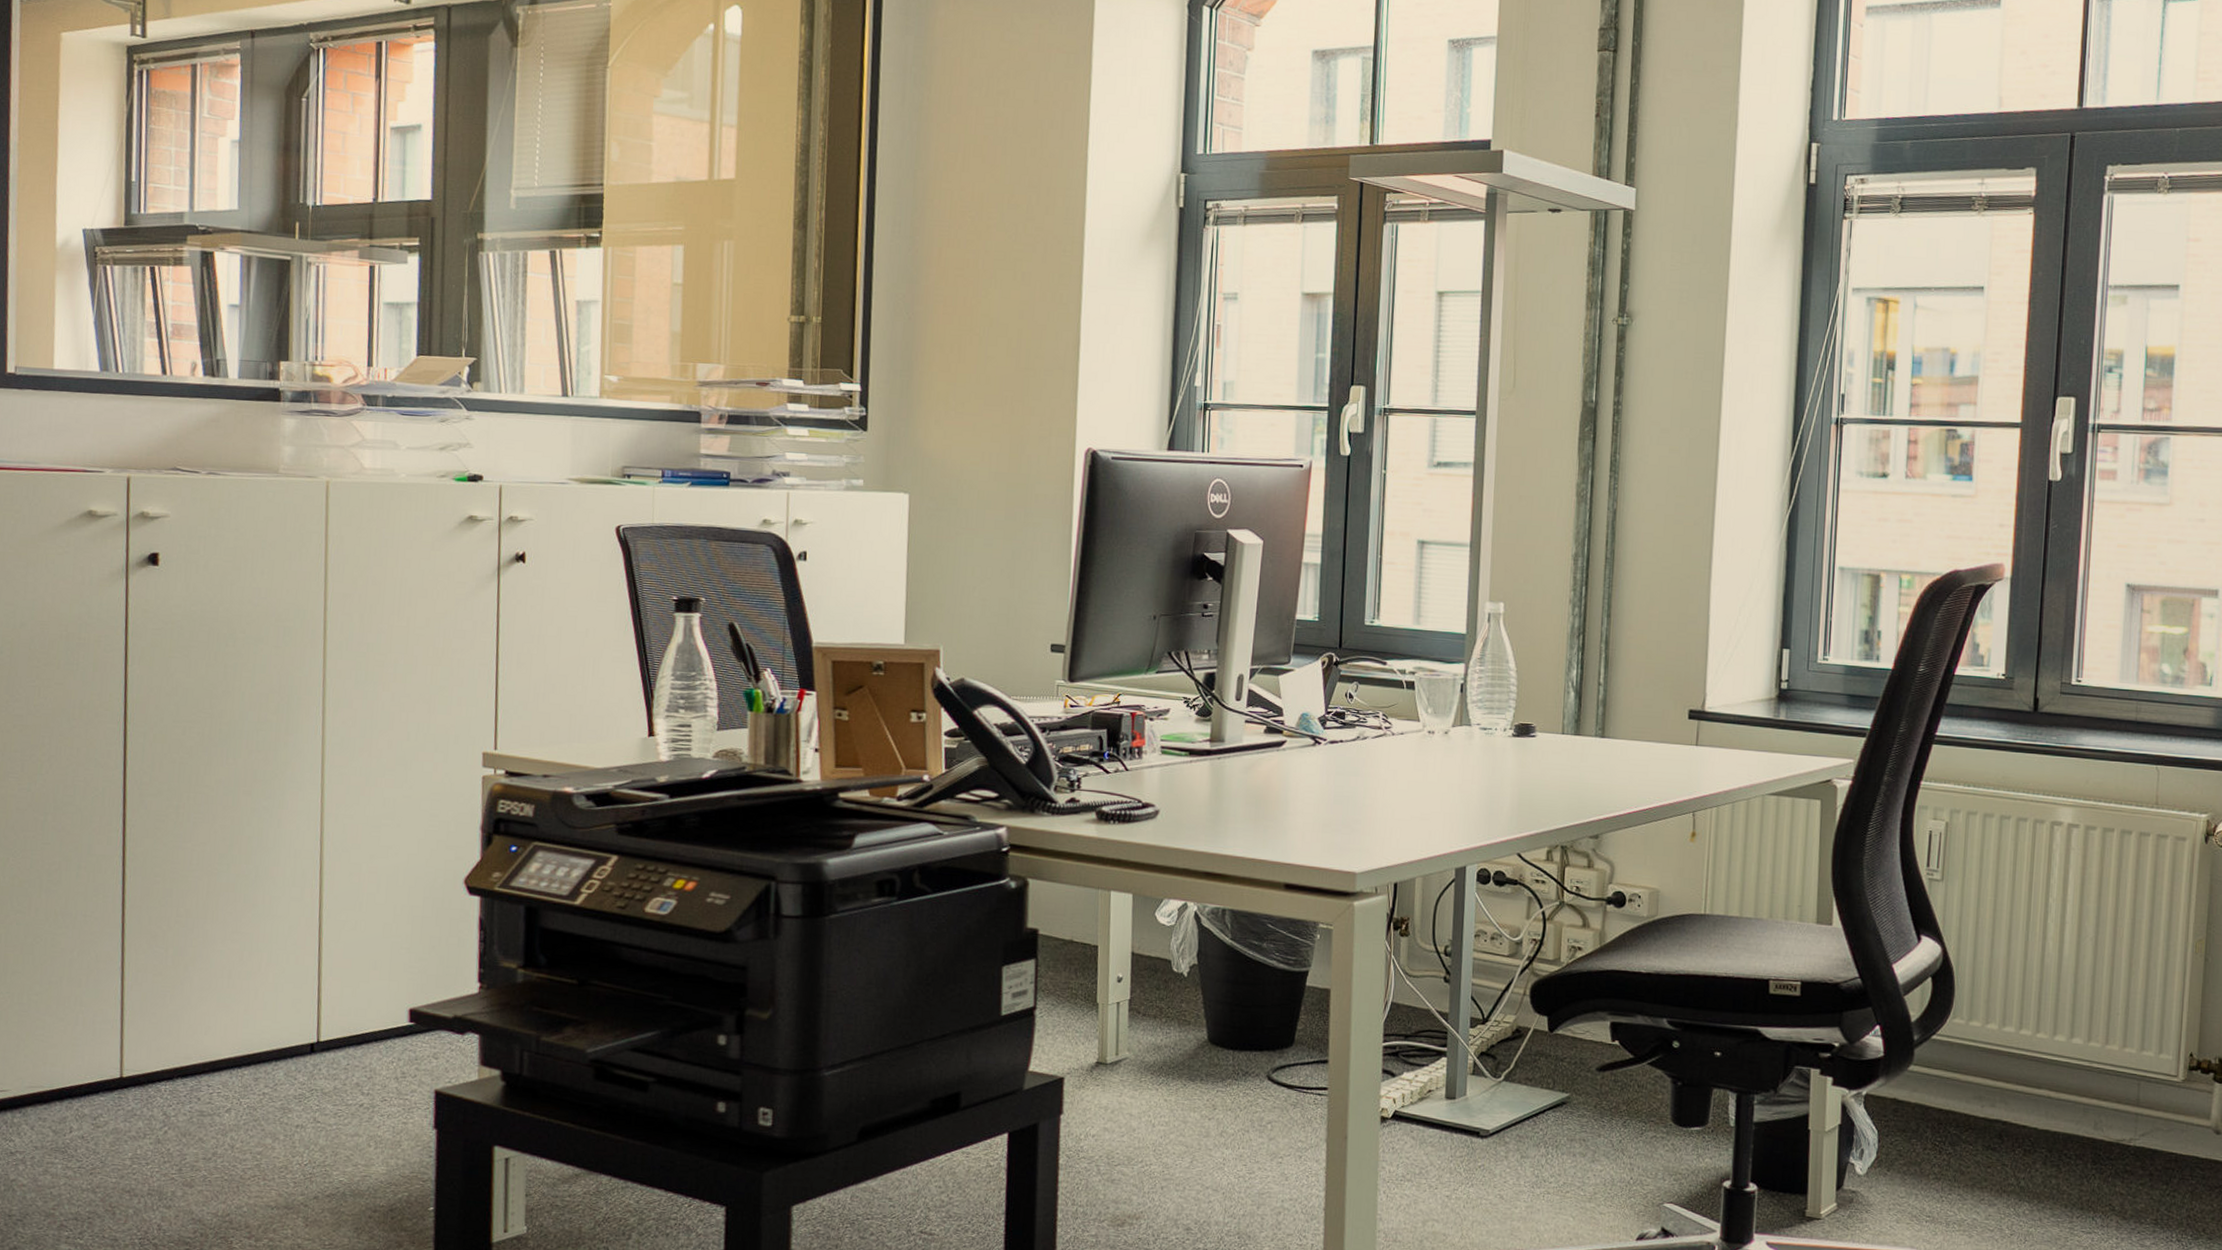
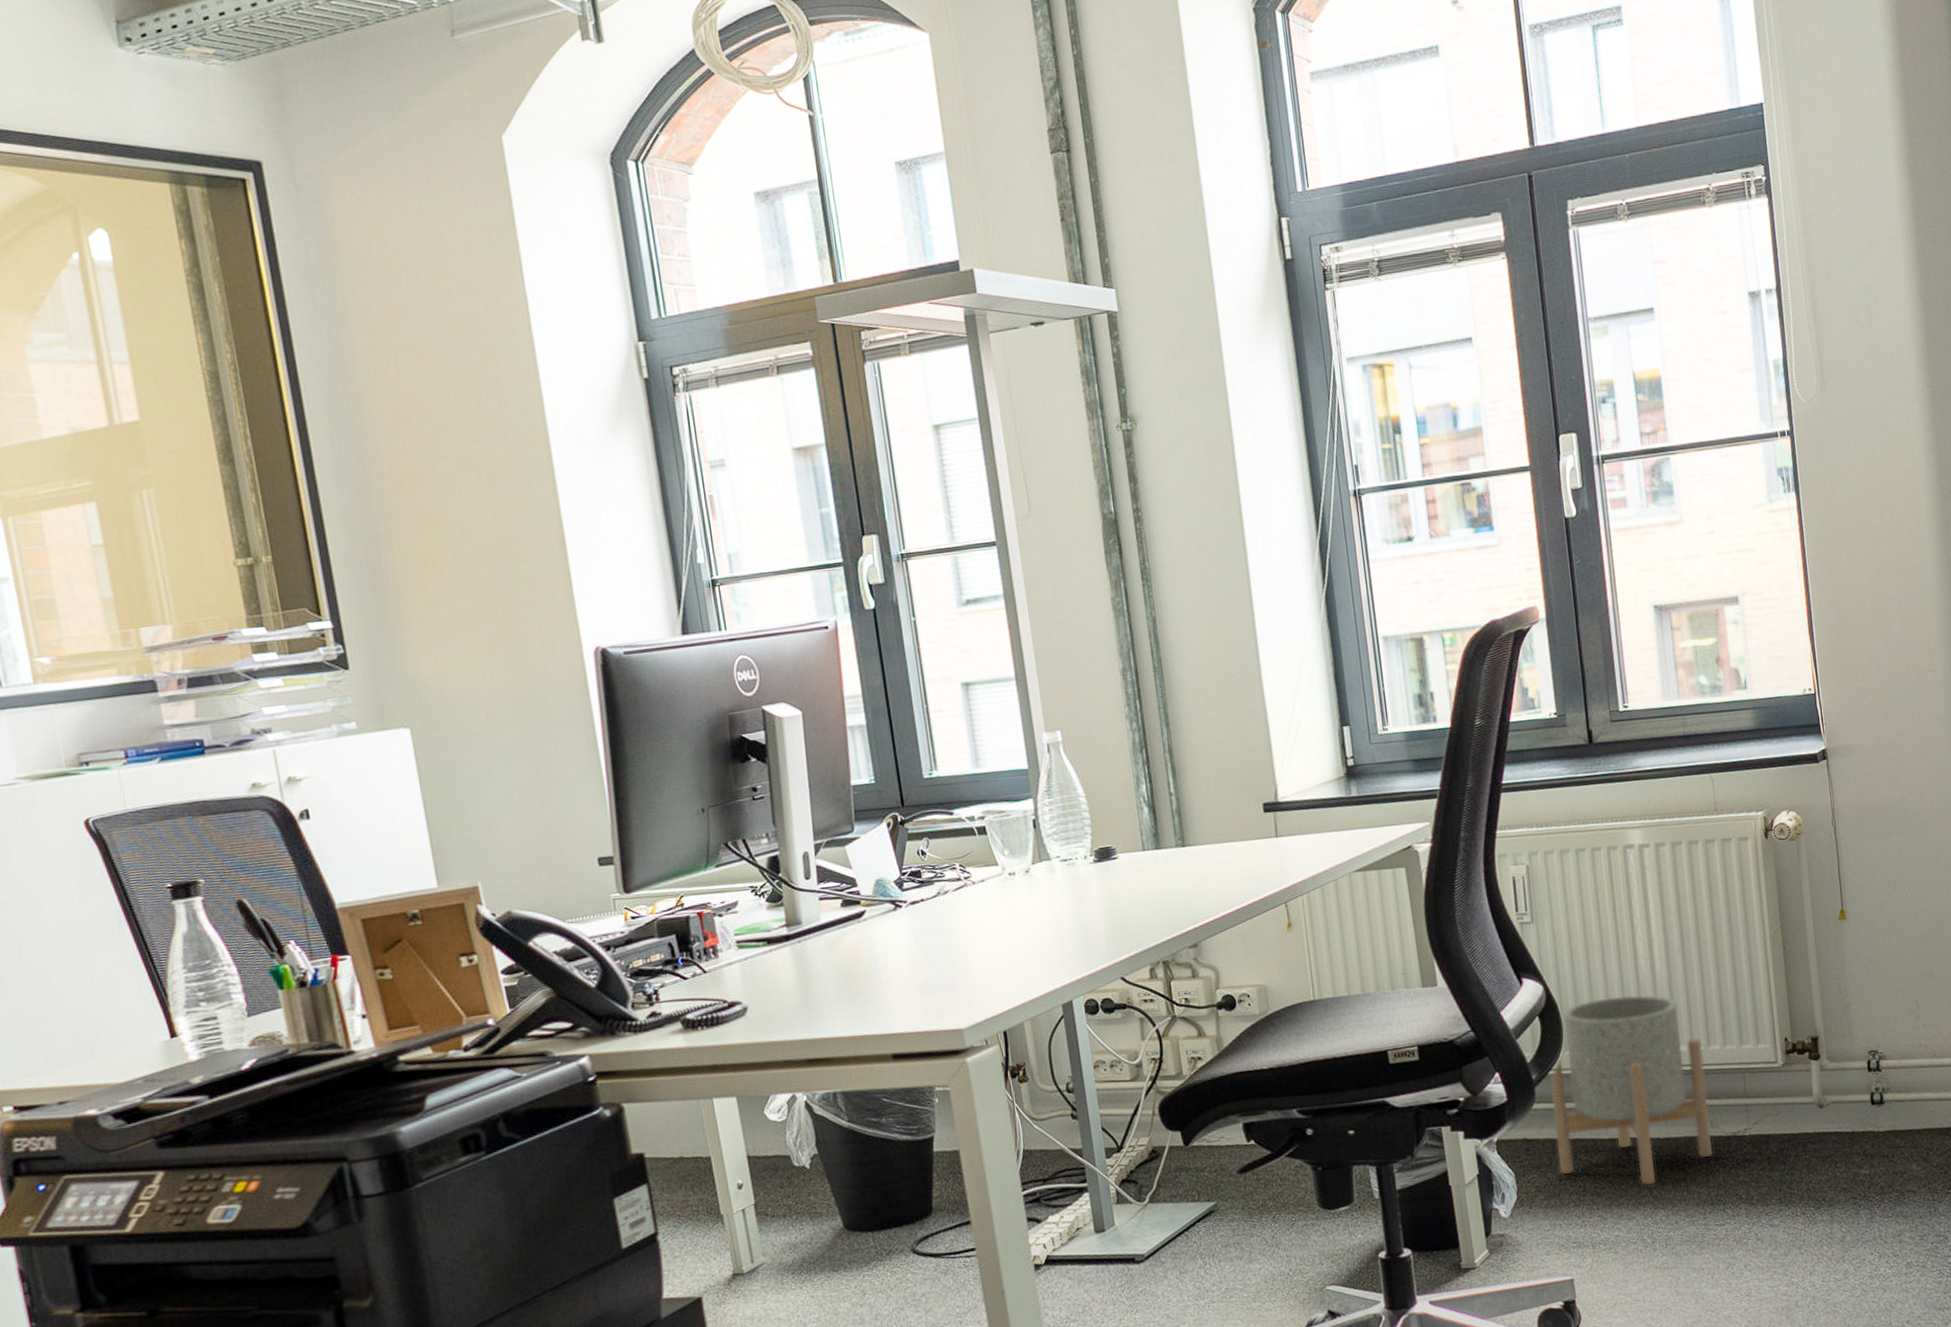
planter: none [1926,971,2100,1175] -> present [1550,995,1712,1186]

